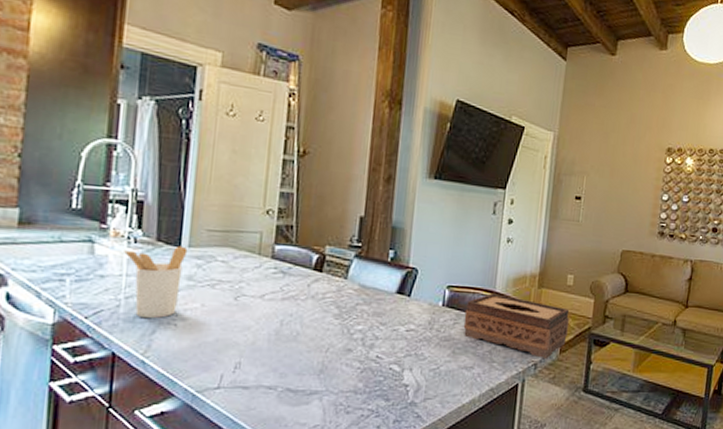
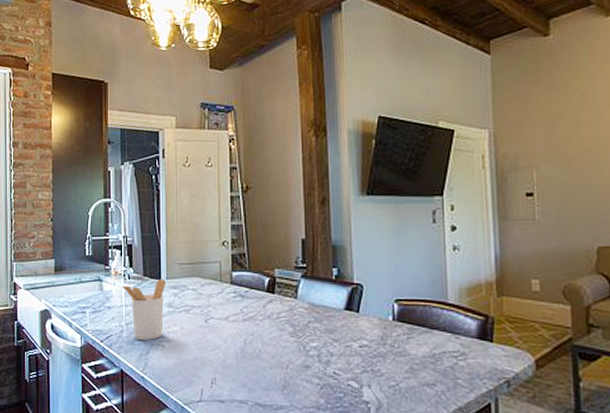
tissue box: present [463,293,570,358] -> none [417,305,543,375]

